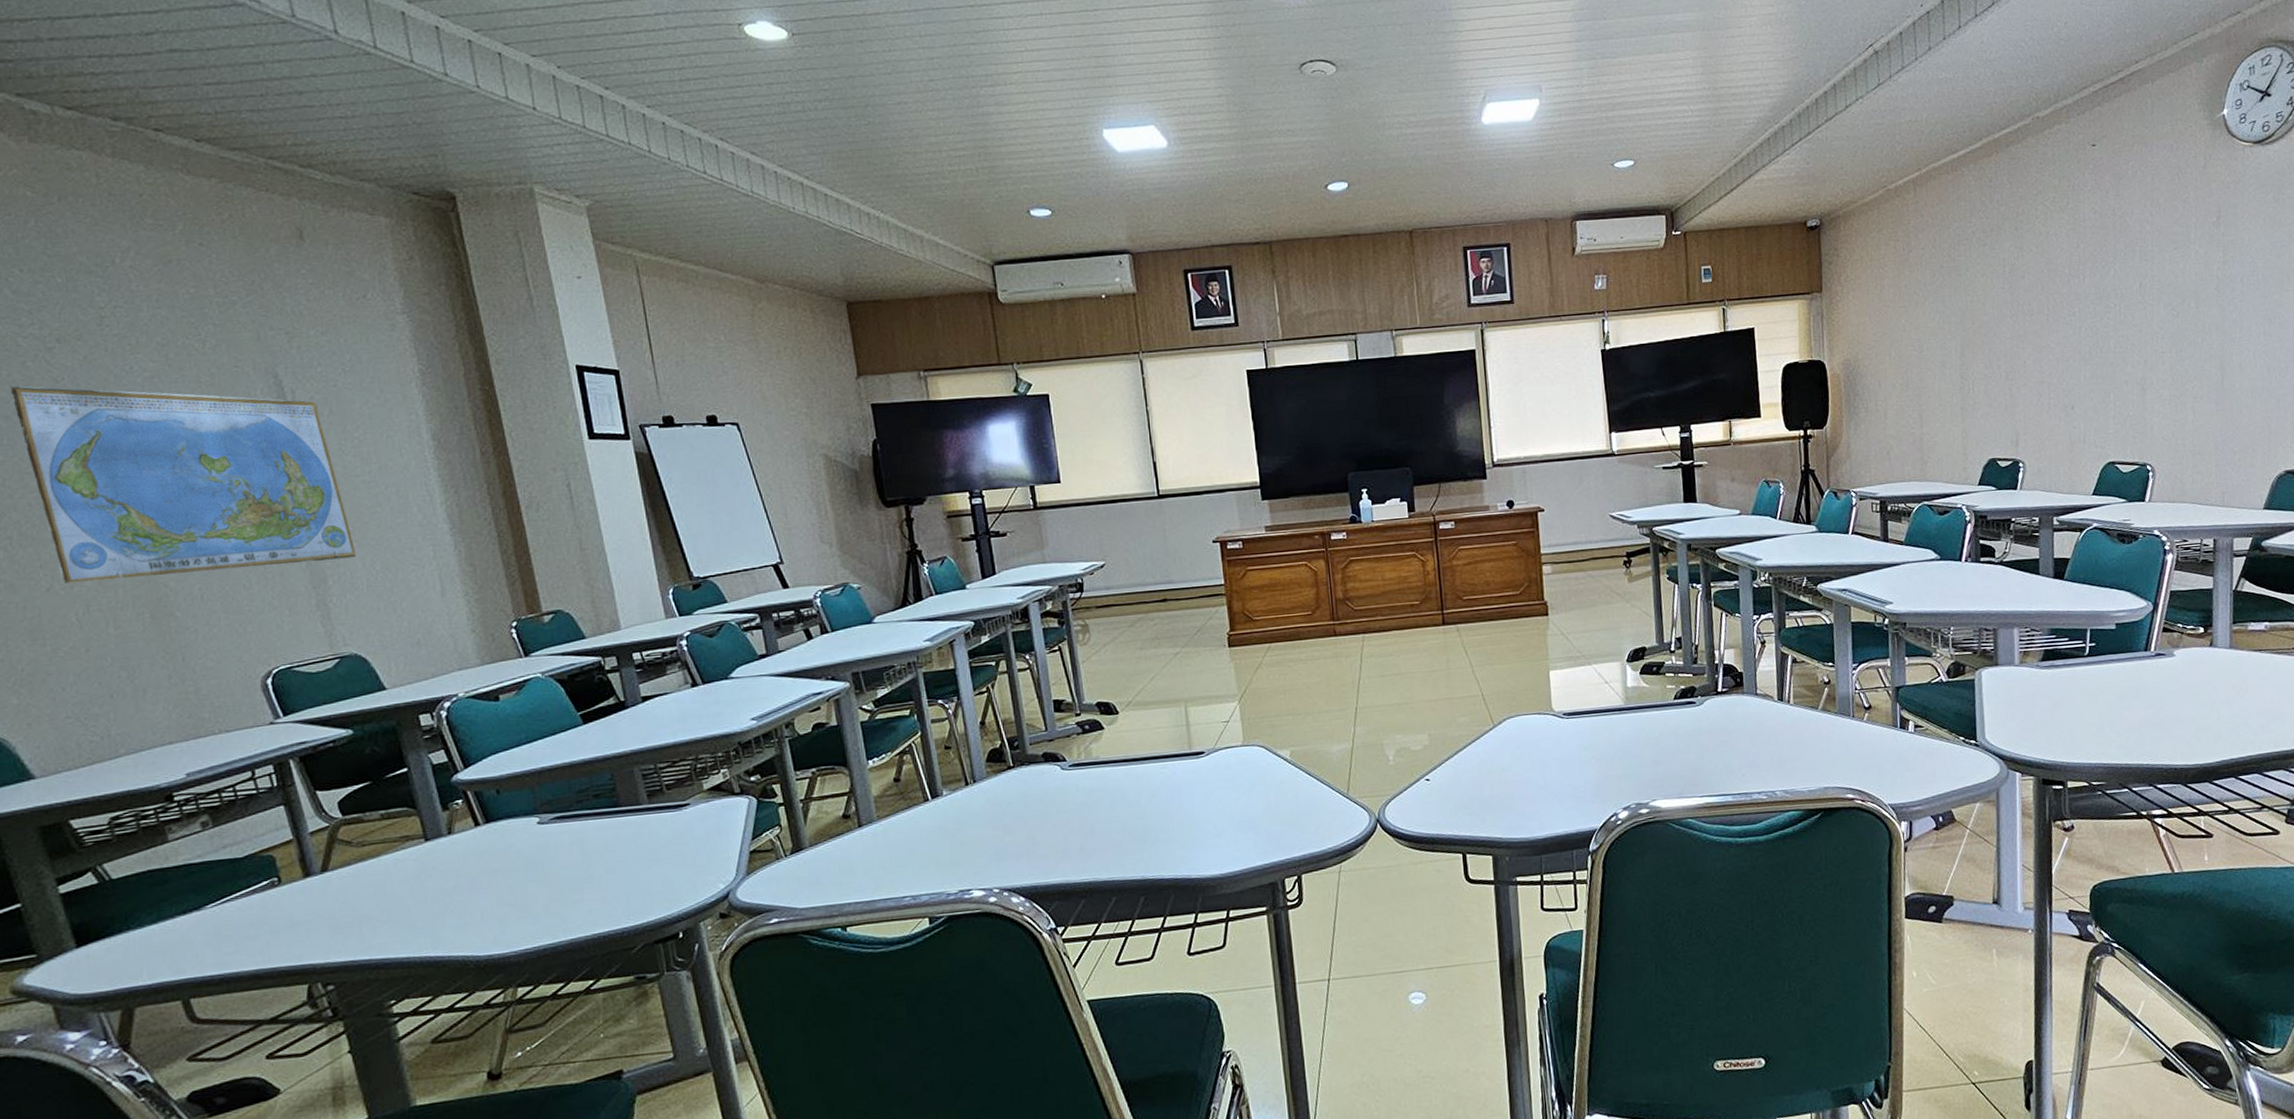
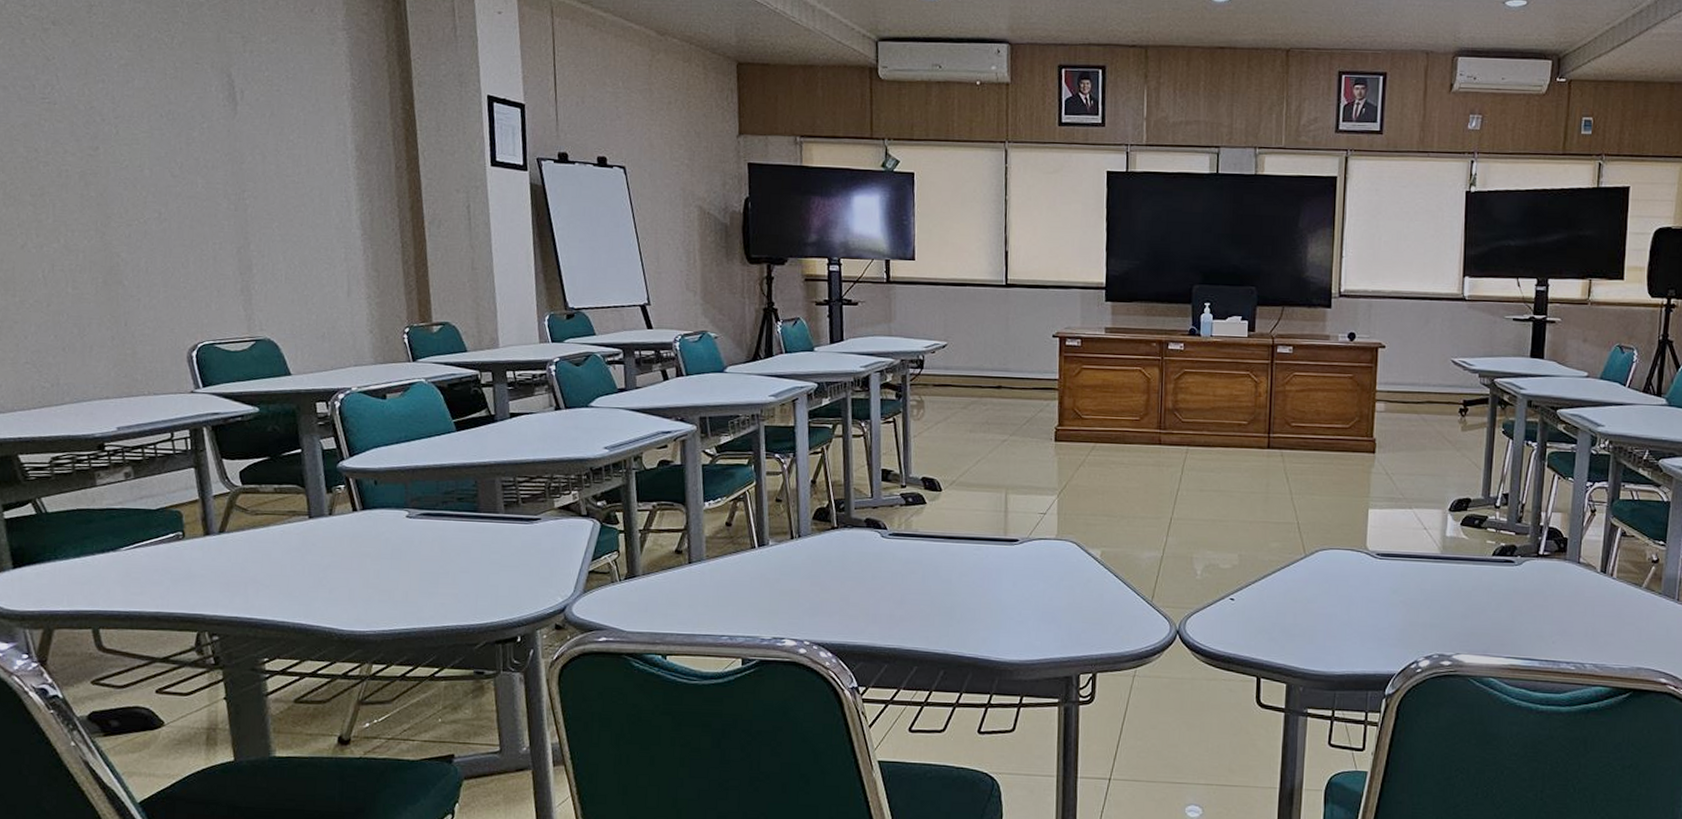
world map: present [9,385,356,584] -> none [10,59,279,251]

